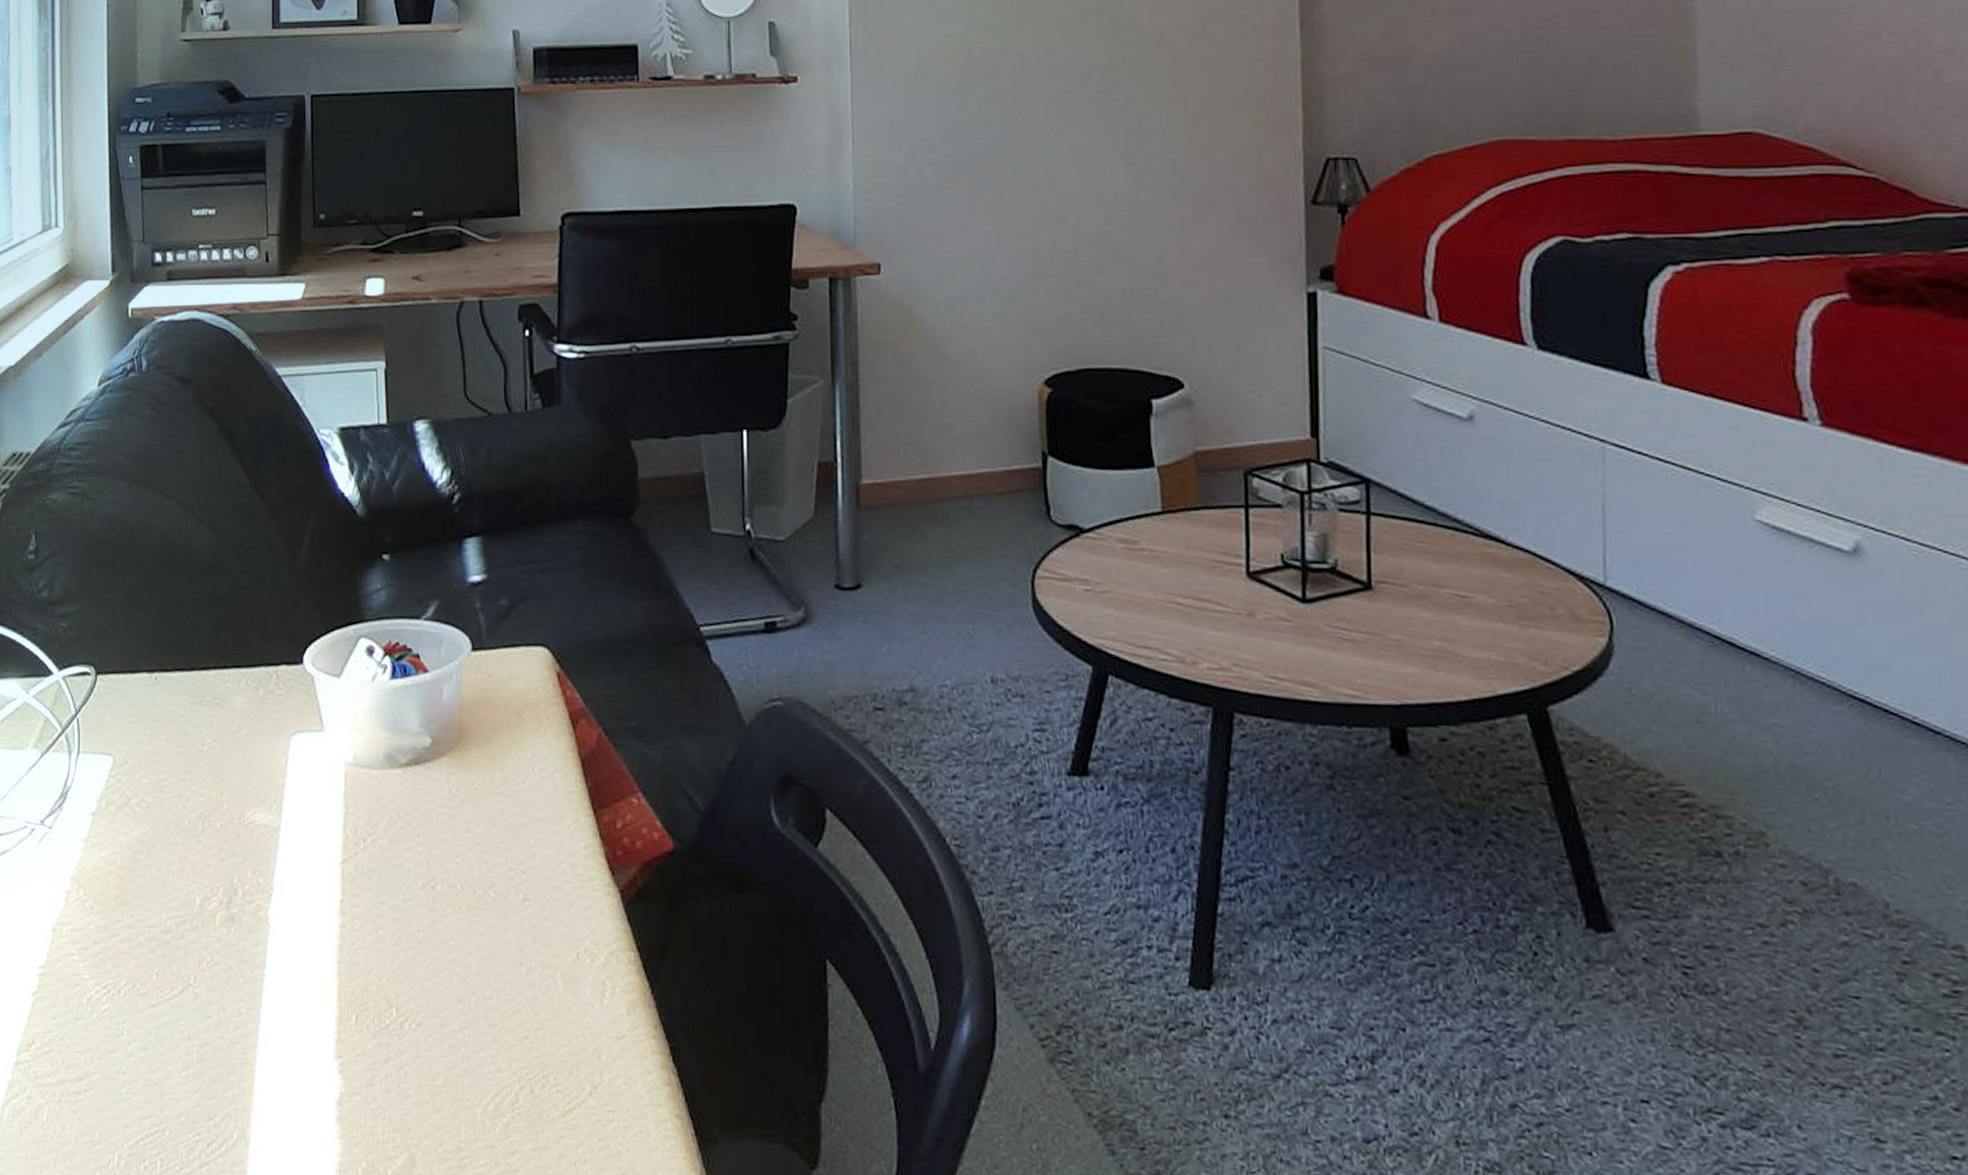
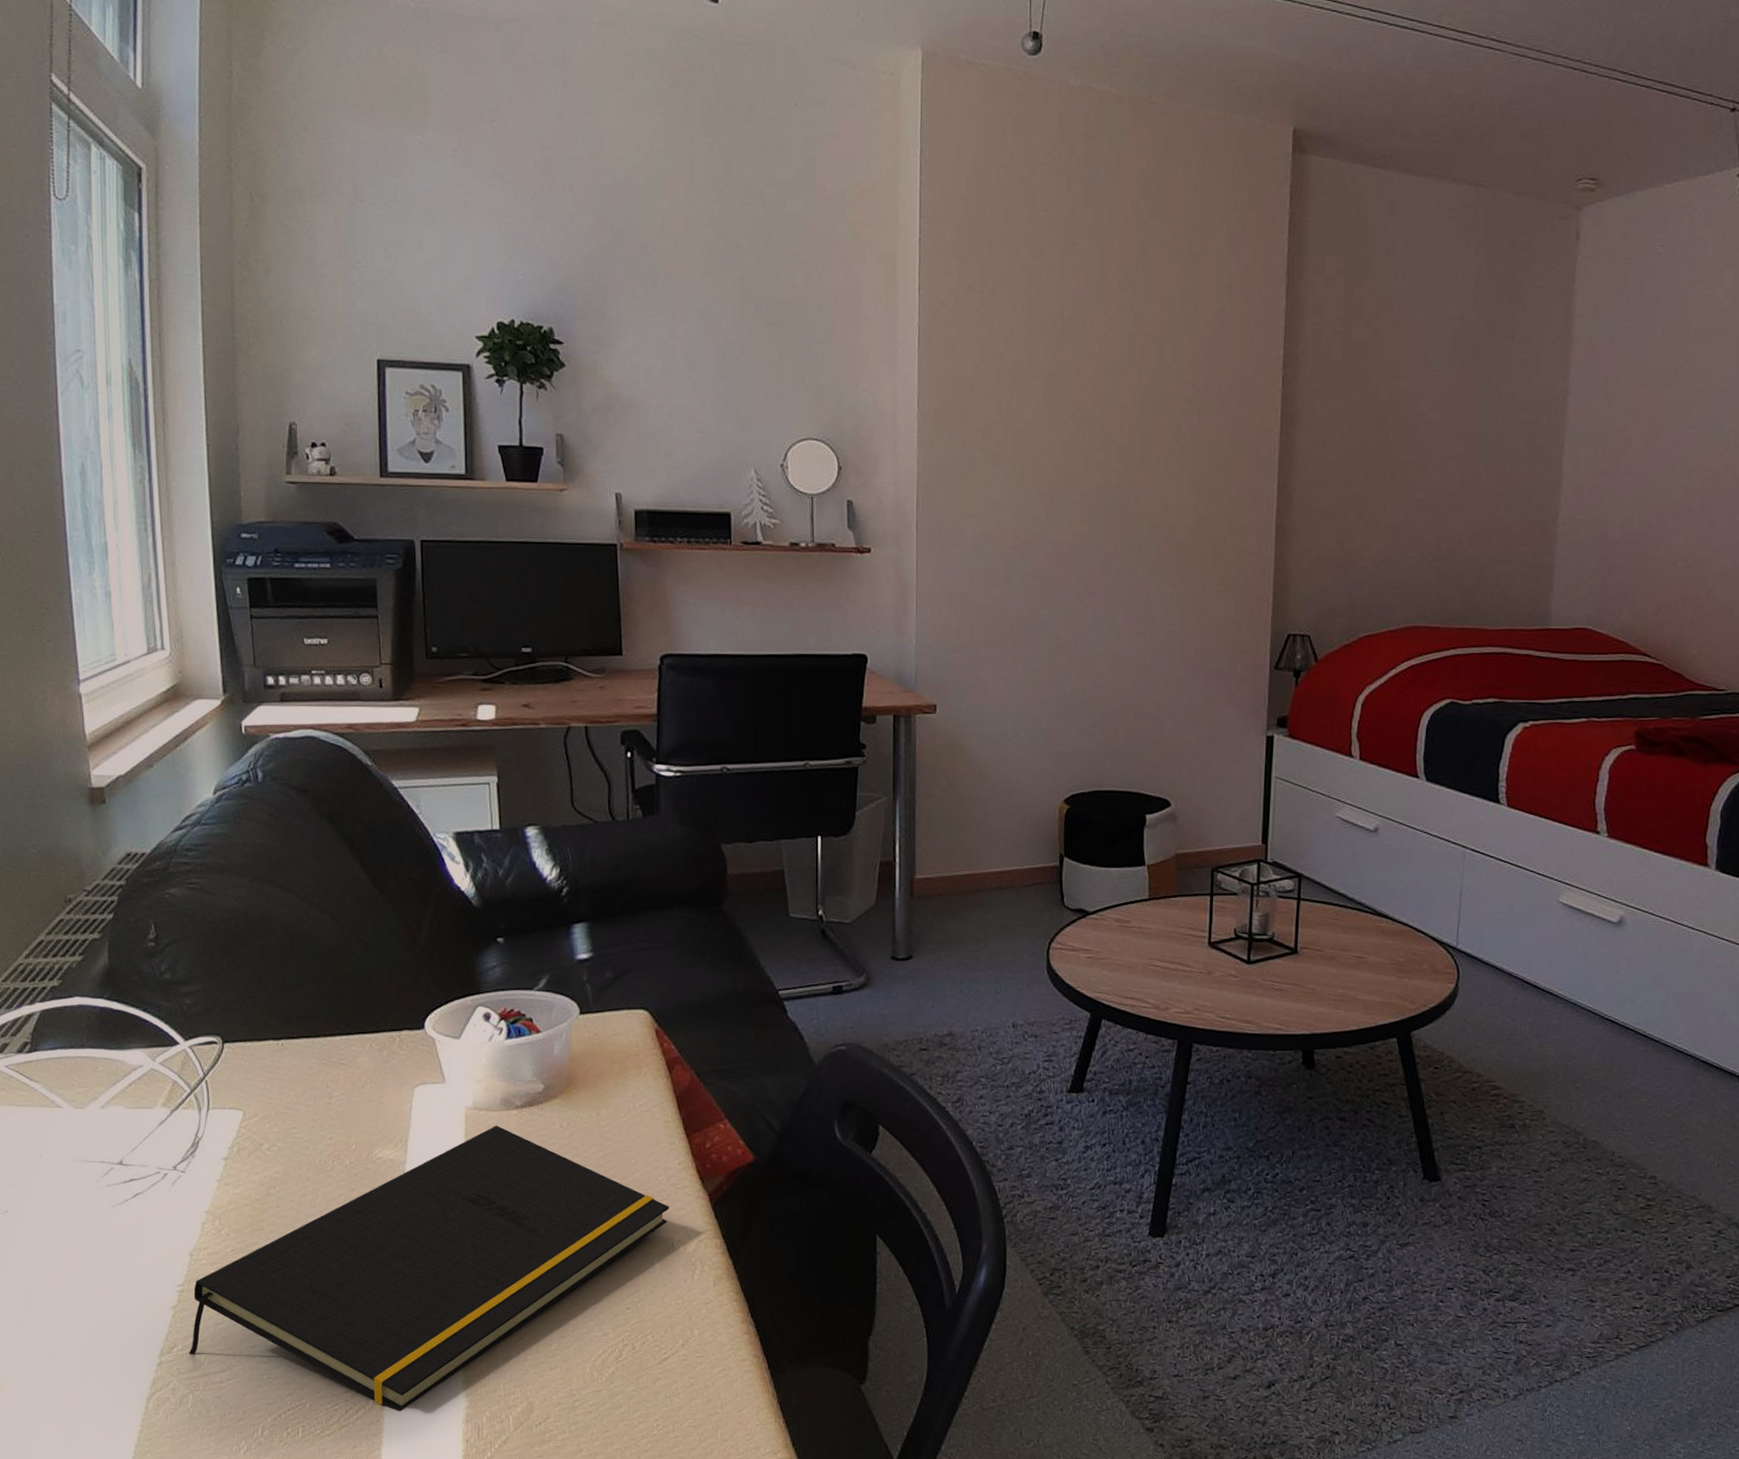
notepad: none [46,787,574,1151] -> present [189,1125,670,1411]

